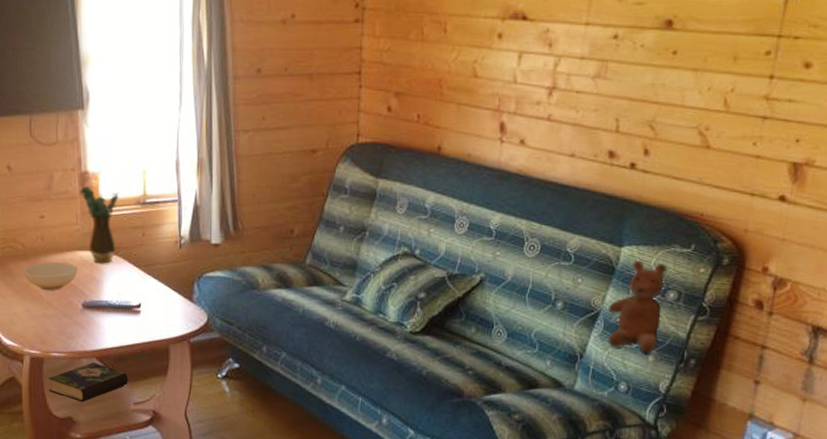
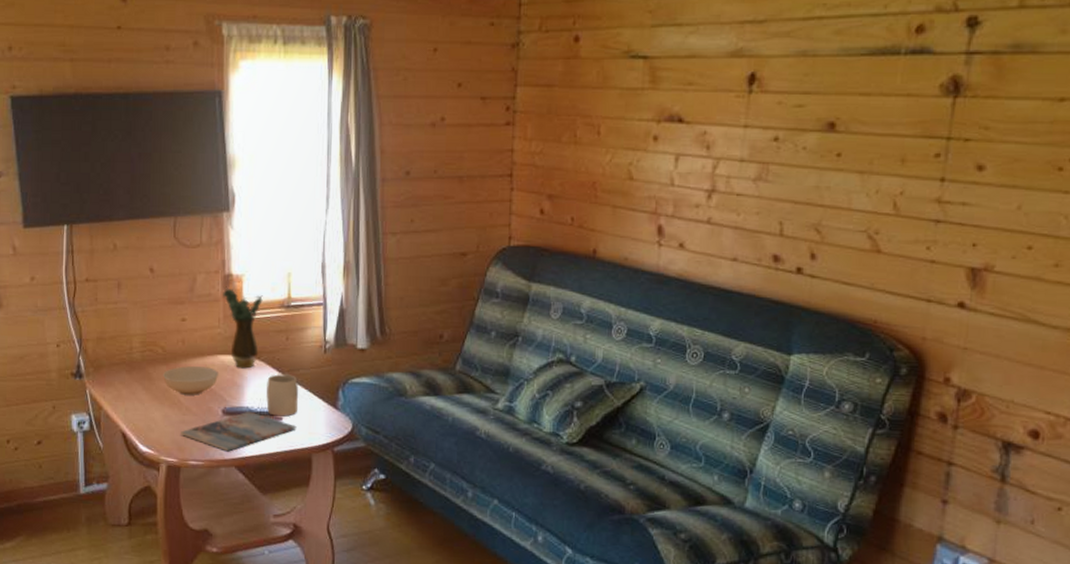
magazine: none [43,305,154,344] -> present [181,411,297,452]
book: present [48,362,128,403] -> none [184,471,268,514]
mug: none [125,269,156,310] -> present [266,374,299,417]
teddy bear: present [607,260,667,353] -> none [779,369,840,468]

